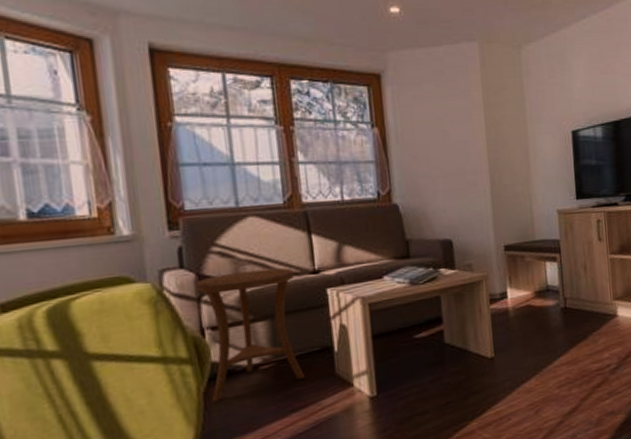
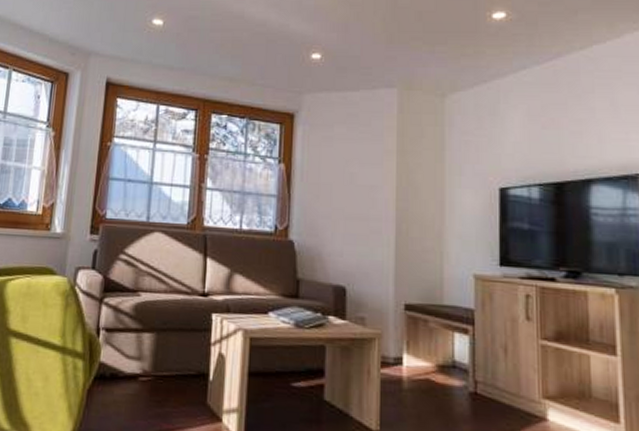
side table: present [195,268,304,402] -> none [93,281,186,402]

